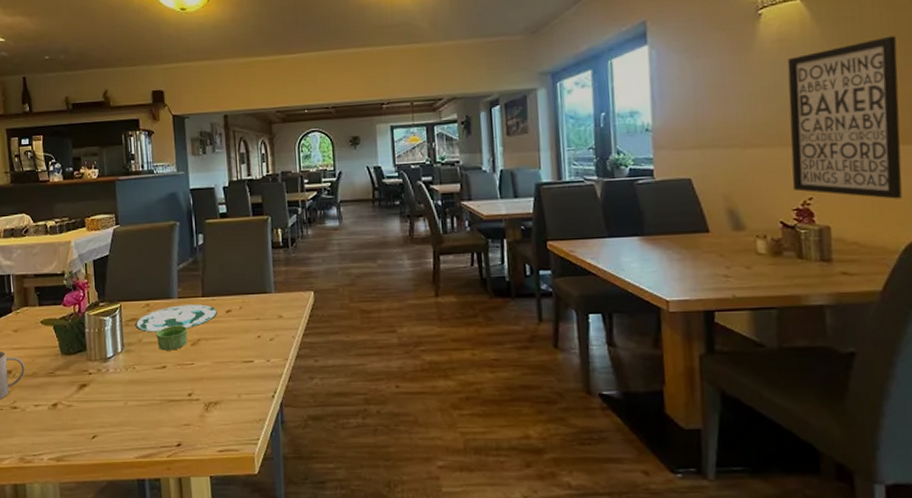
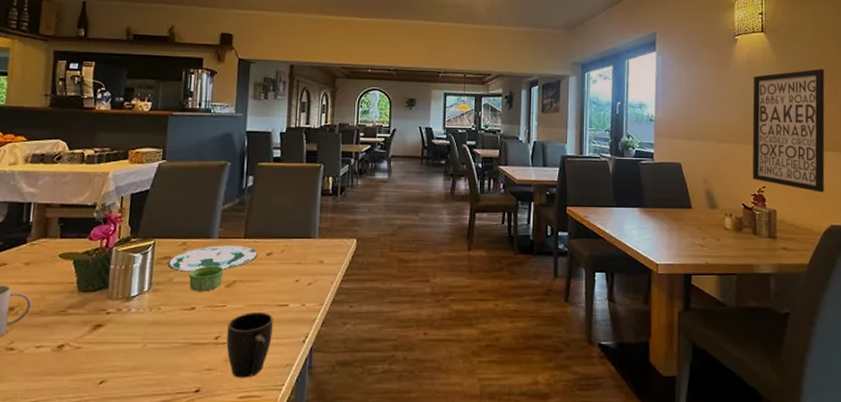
mug: none [198,369,242,433] -> present [226,312,273,378]

